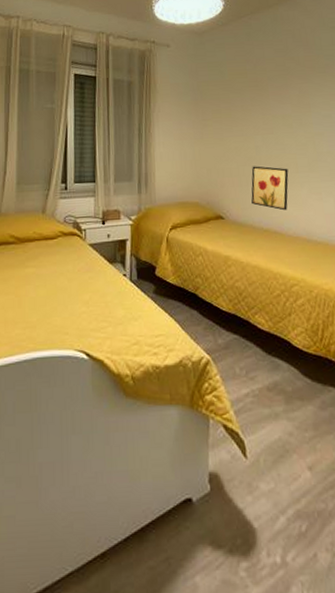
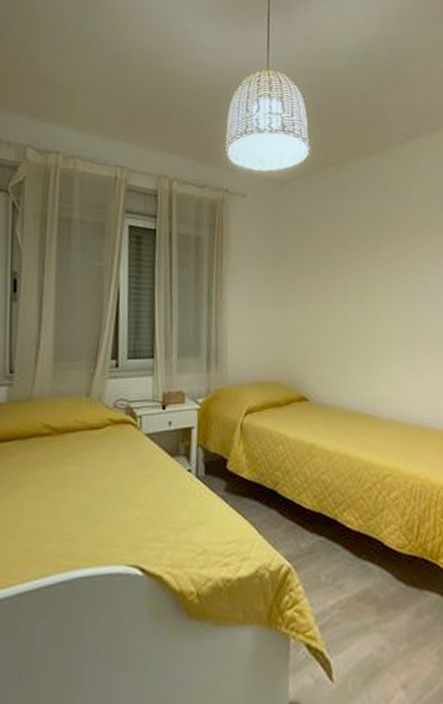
wall art: present [251,166,289,211] -> none [339,338,382,390]

